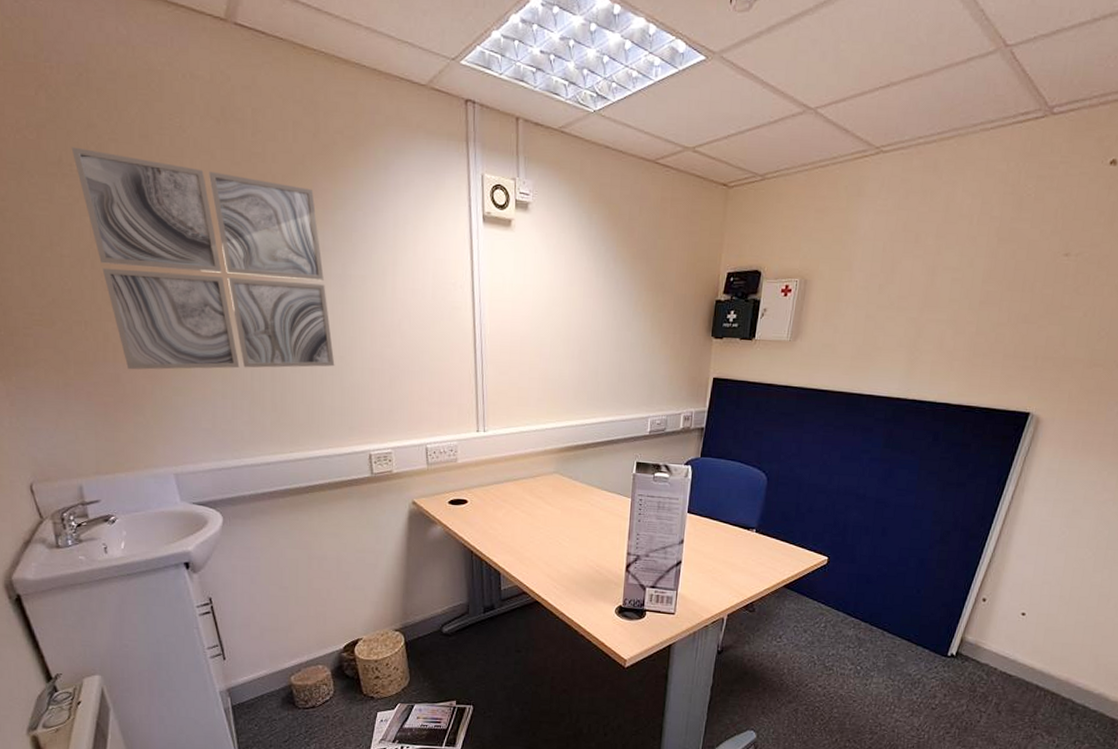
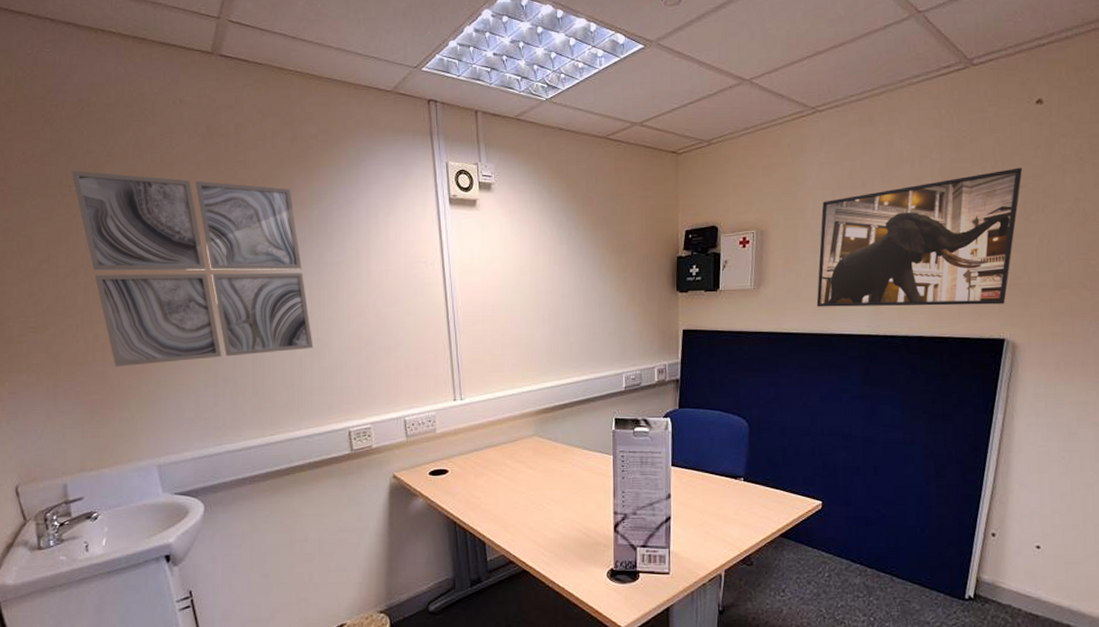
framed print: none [850,234,1082,378] -> present [816,168,1023,307]

